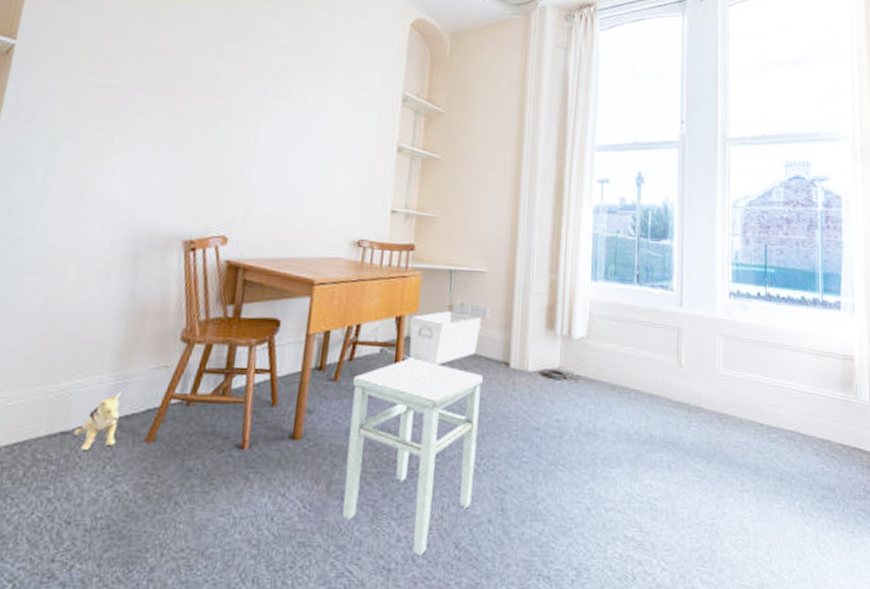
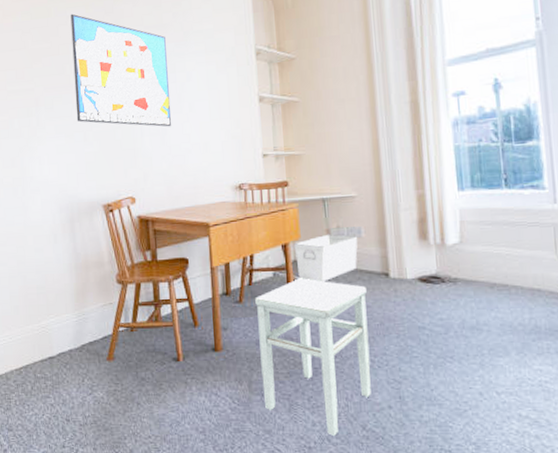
plush toy: present [74,392,121,450] -> none [58,325,88,369]
wall art: none [172,11,303,162] -> present [70,13,171,127]

